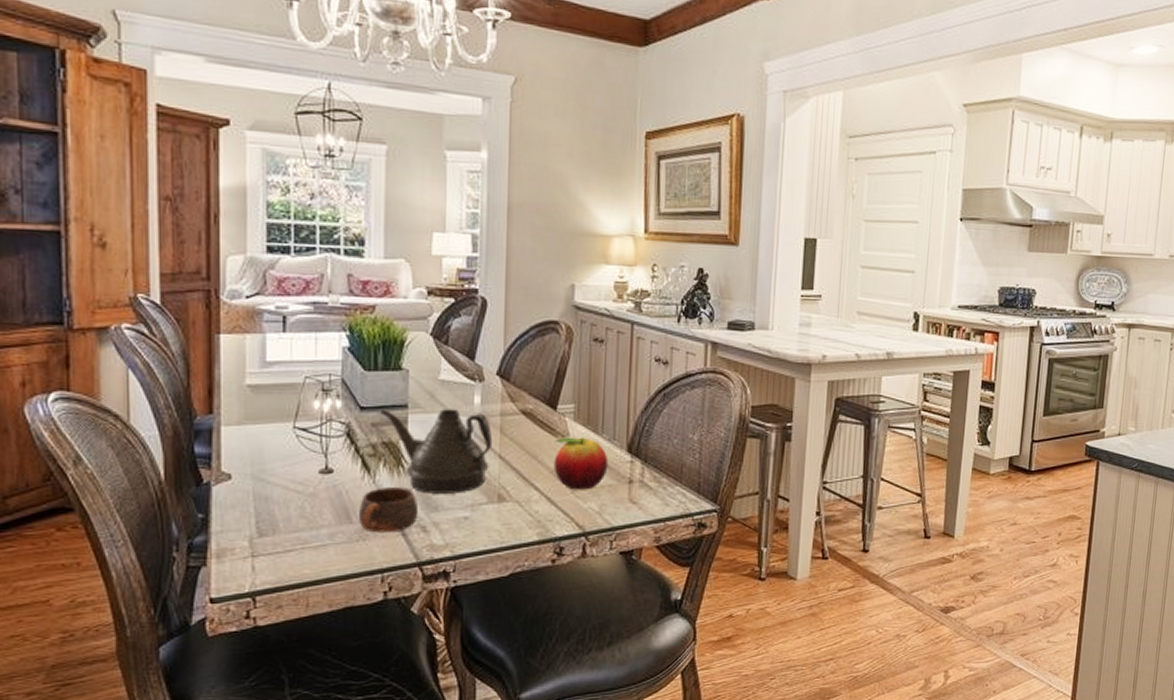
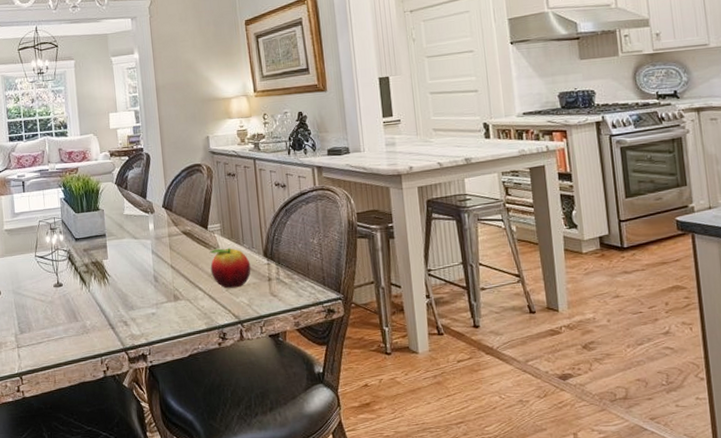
cup: present [359,488,417,533] -> none [81,294,120,328]
teapot: present [379,408,493,494] -> none [88,235,166,297]

